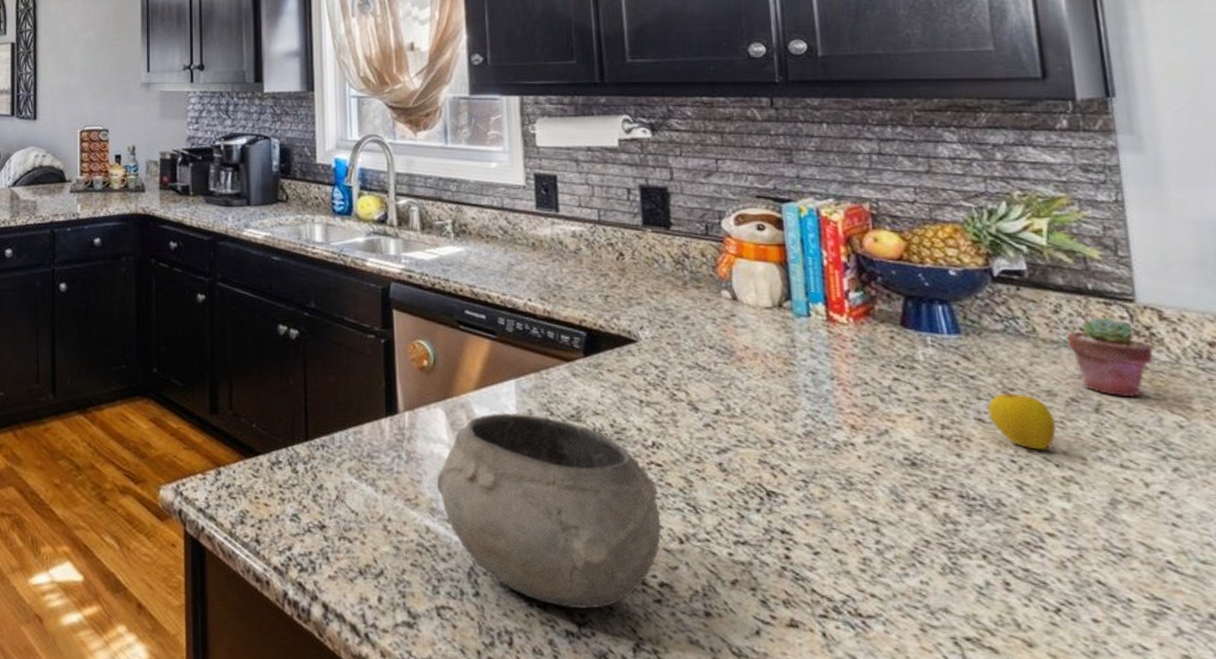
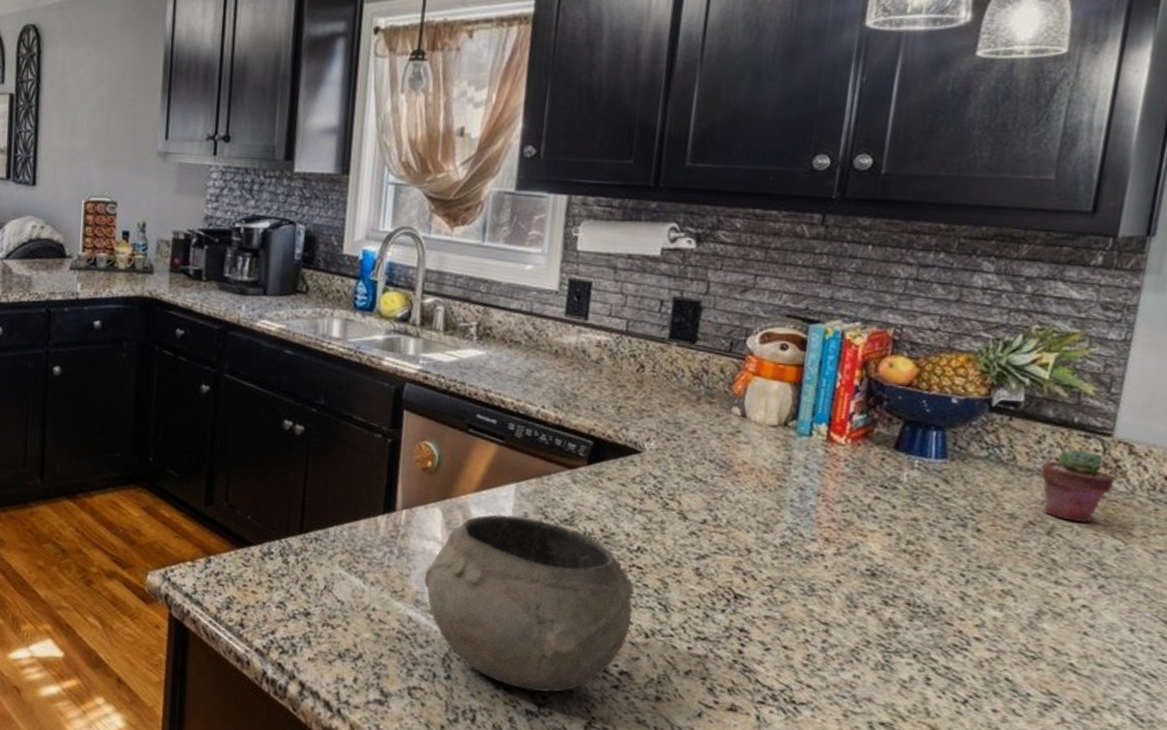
apple: present [987,387,1056,450] -> none [952,509,1010,567]

